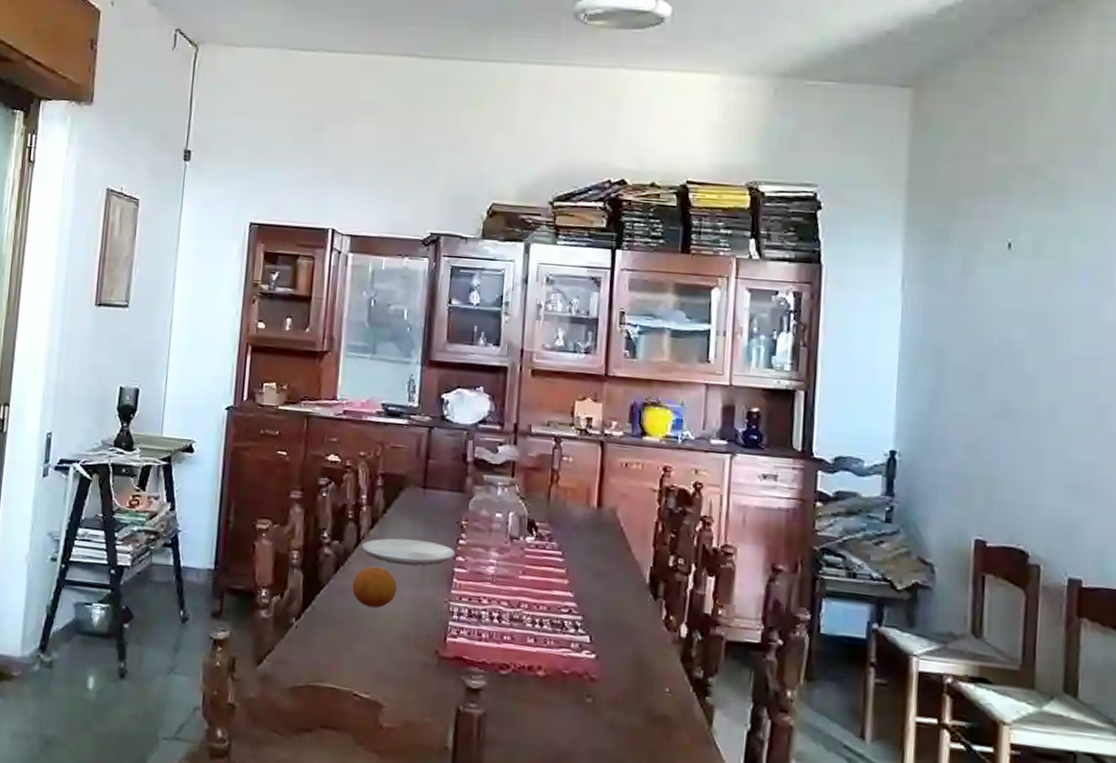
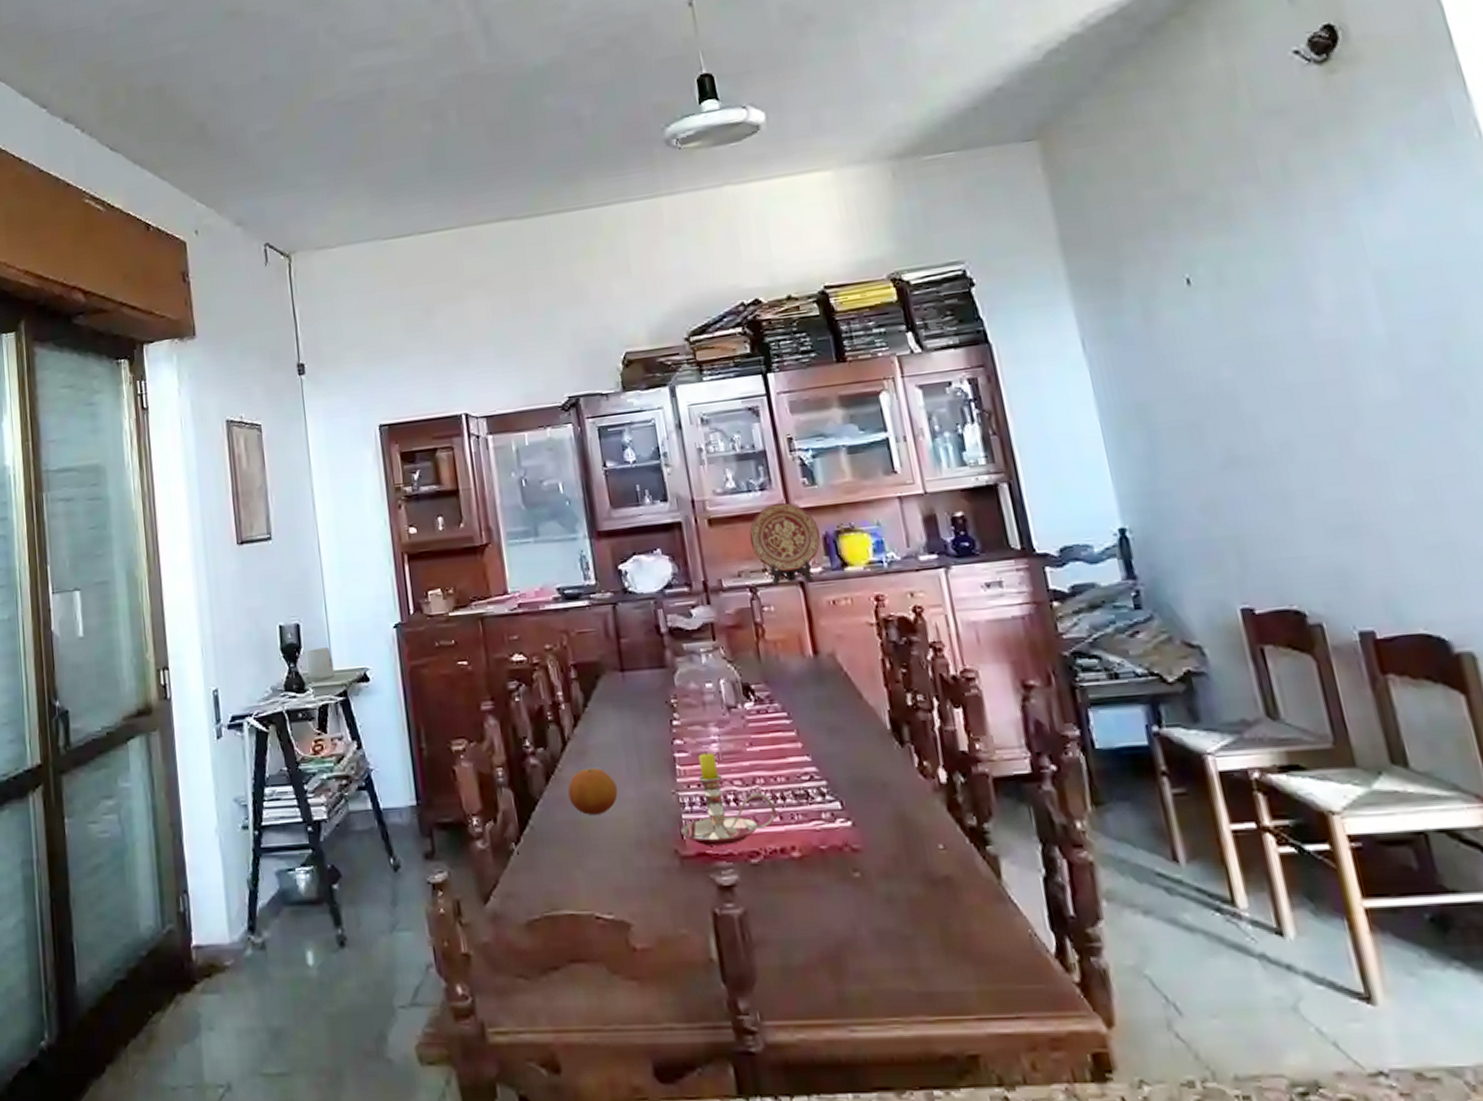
mug: none [137,414,164,445] -> present [304,647,335,682]
plate: present [361,538,455,566] -> none [568,729,671,761]
candlestick: none [444,570,533,655] -> present [680,750,777,846]
decorative plate: none [565,367,629,444] -> present [749,502,821,586]

